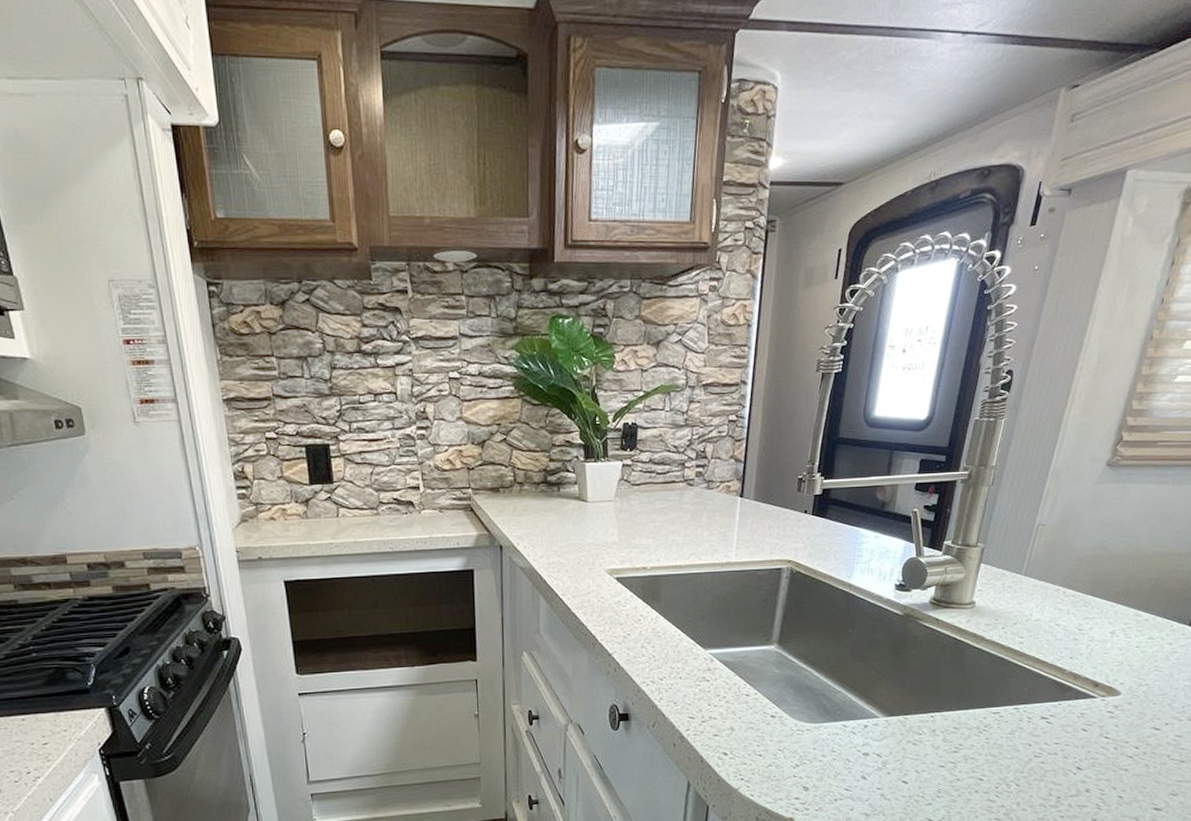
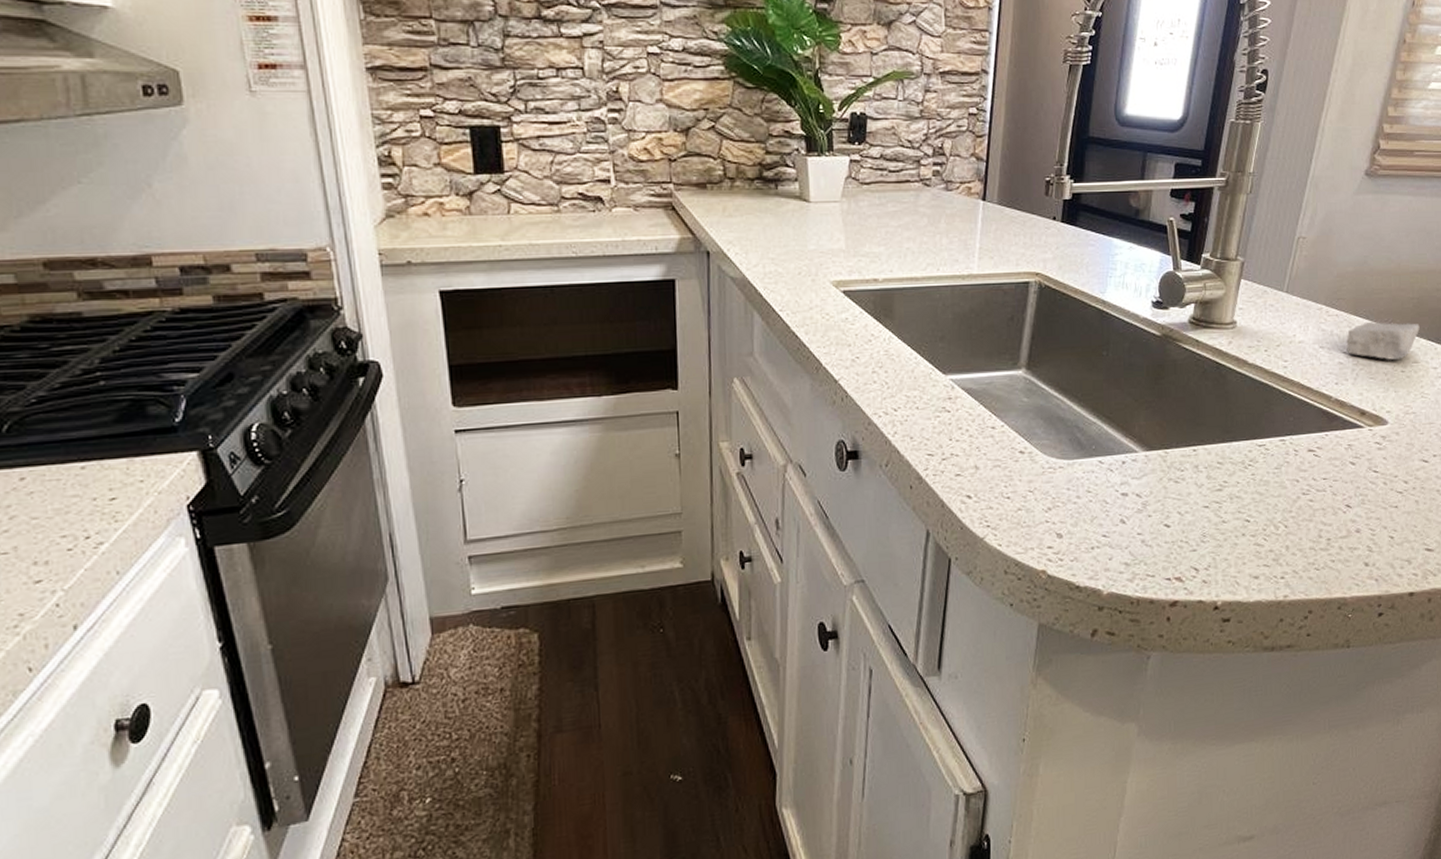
soap bar: none [1082,601,1156,637] -> present [1346,322,1420,360]

